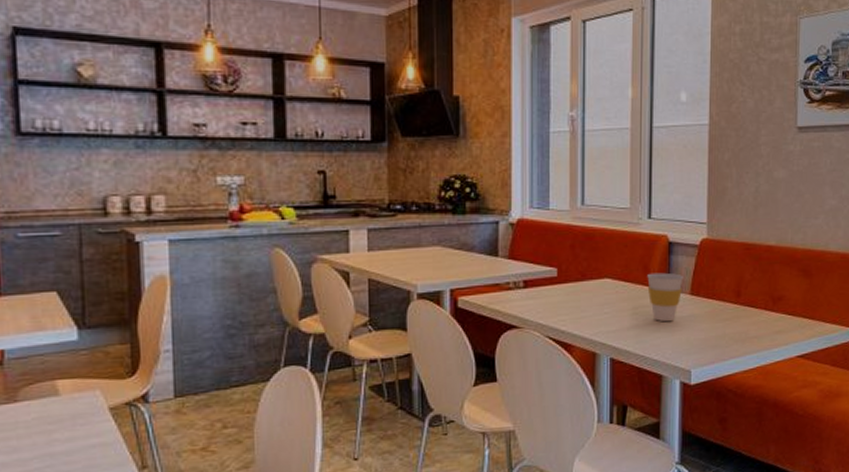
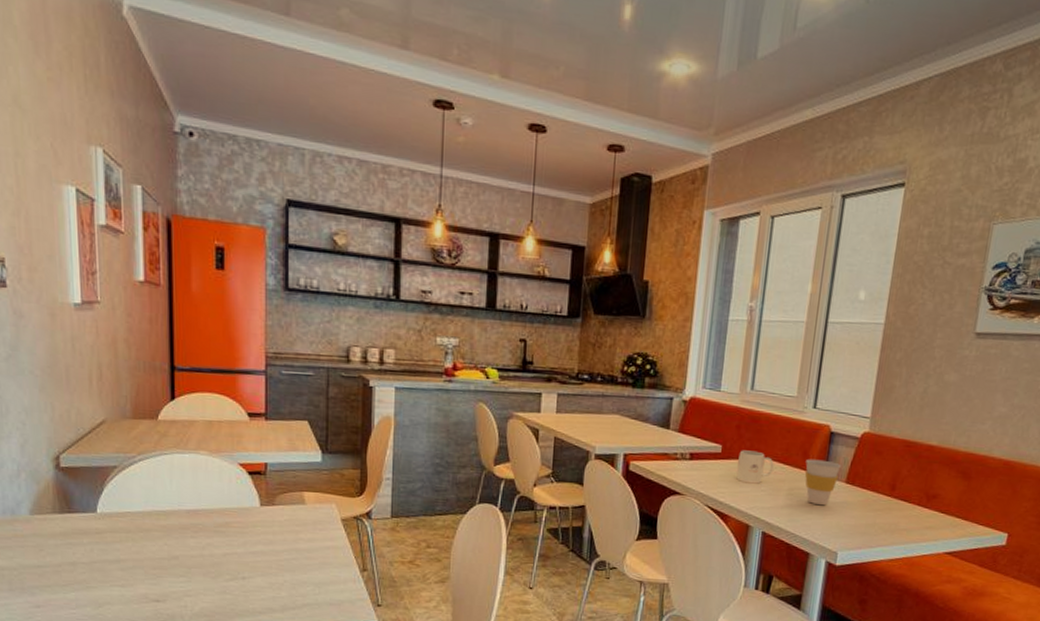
mug: none [575,270,614,307] -> present [736,450,774,484]

